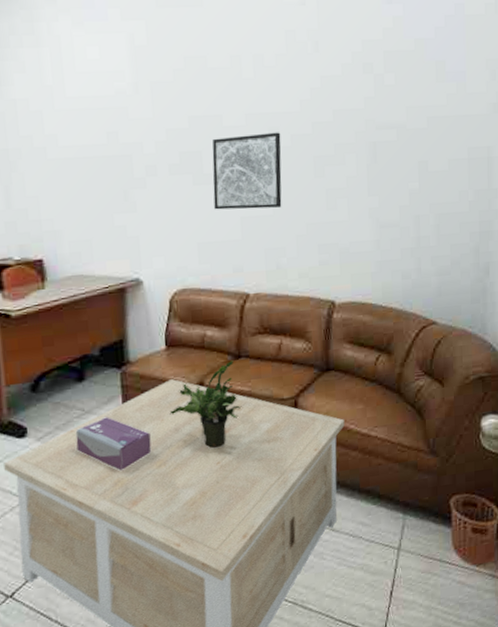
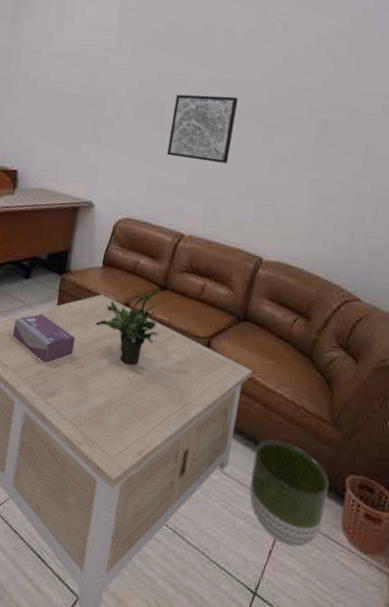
planter: none [360,481,436,581] -> present [250,439,330,547]

